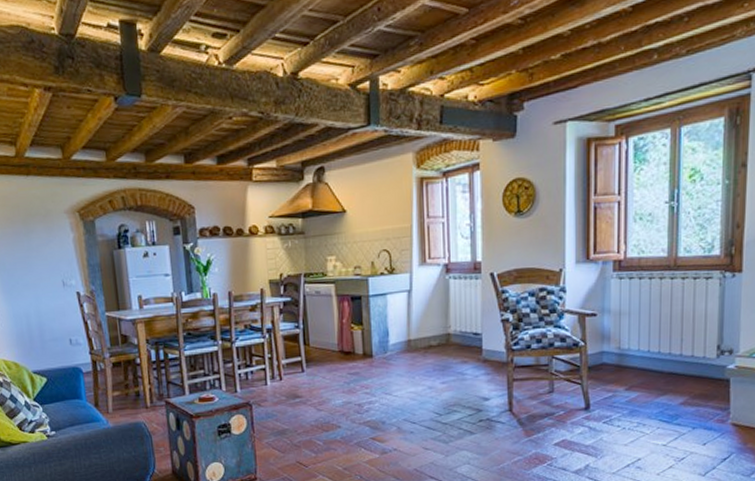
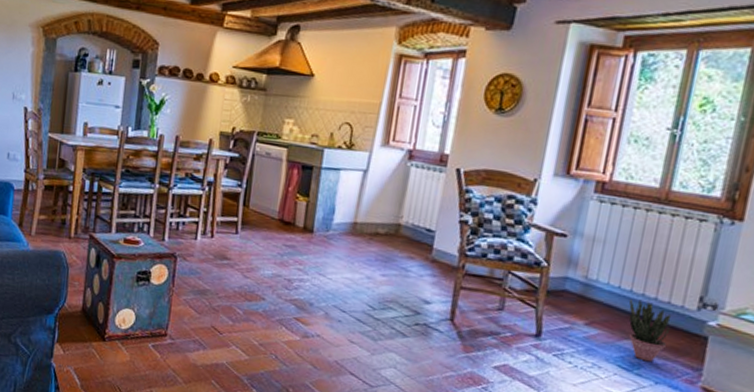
potted plant: none [658,358,697,412] -> present [628,299,672,362]

